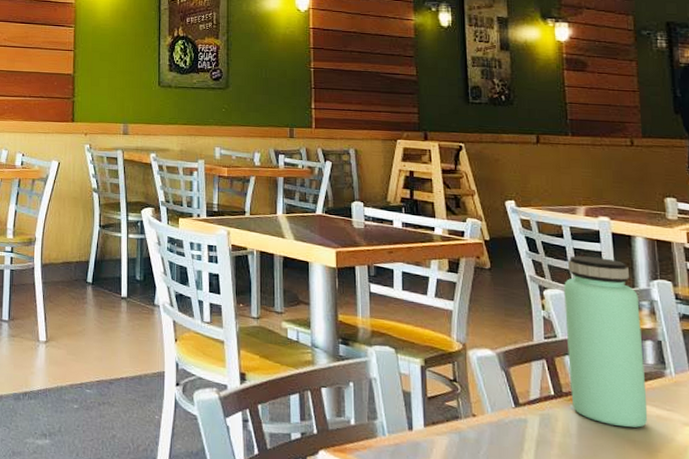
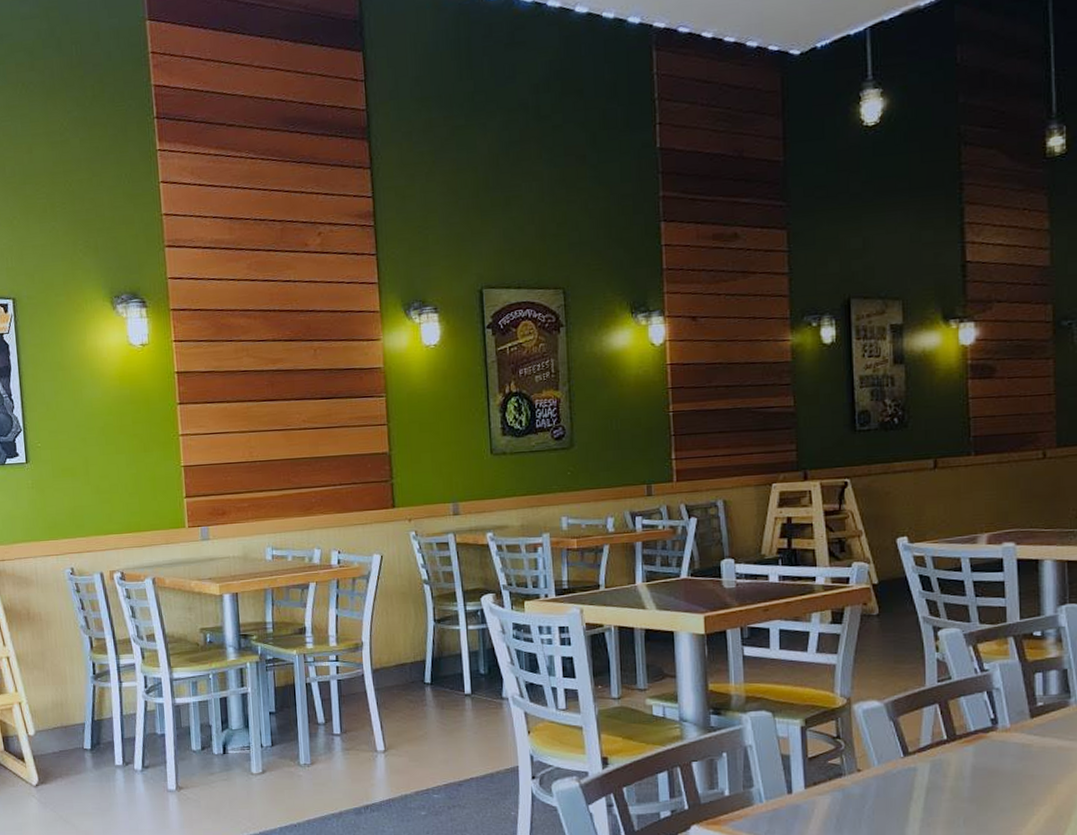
bottle: present [564,255,648,428] -> none [961,587,1049,763]

